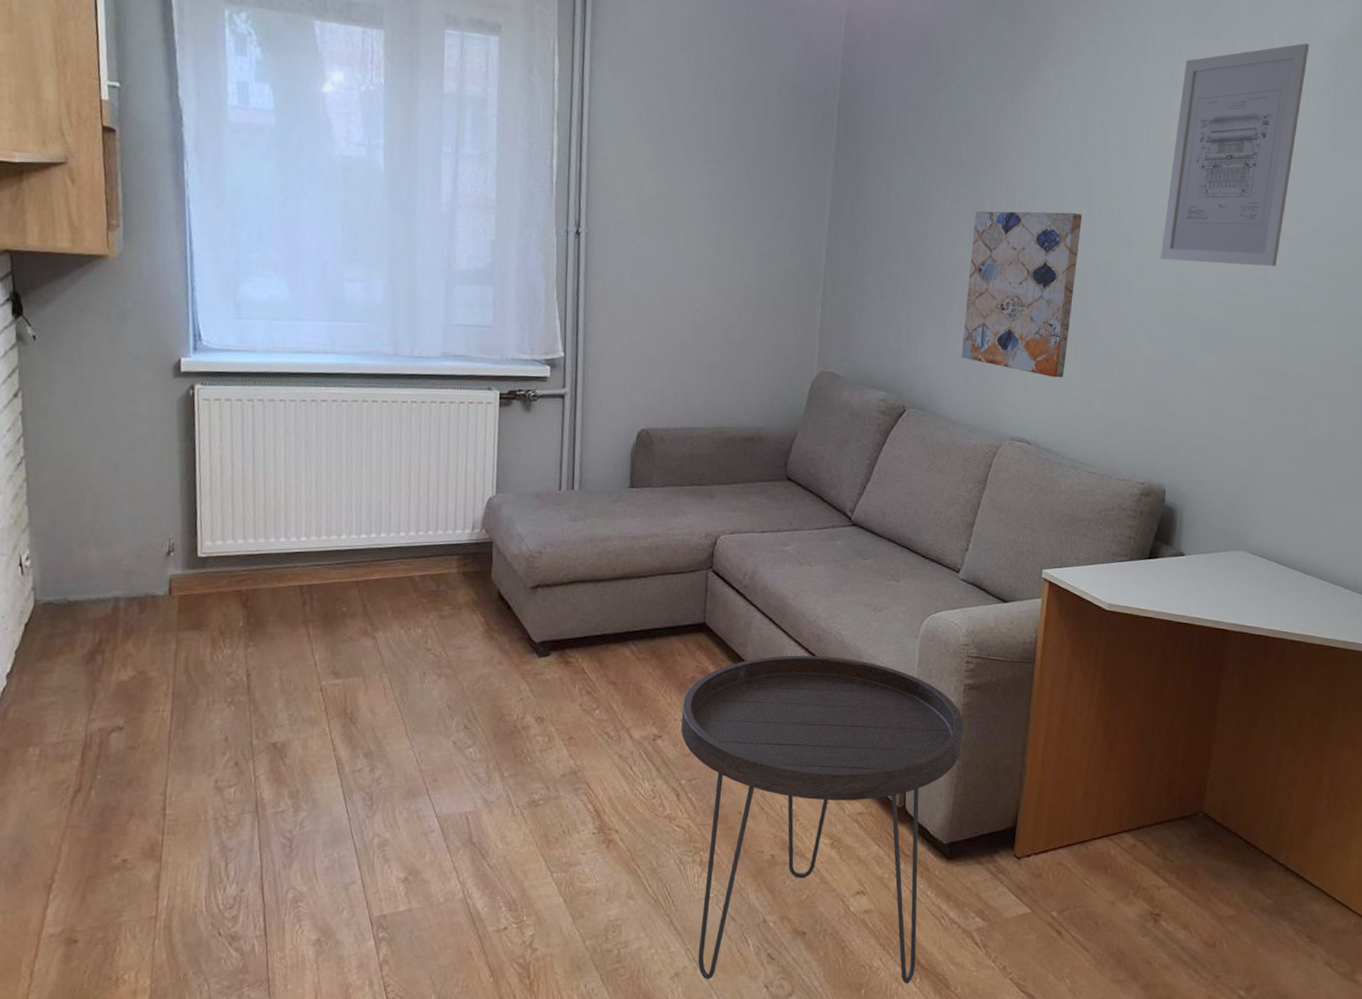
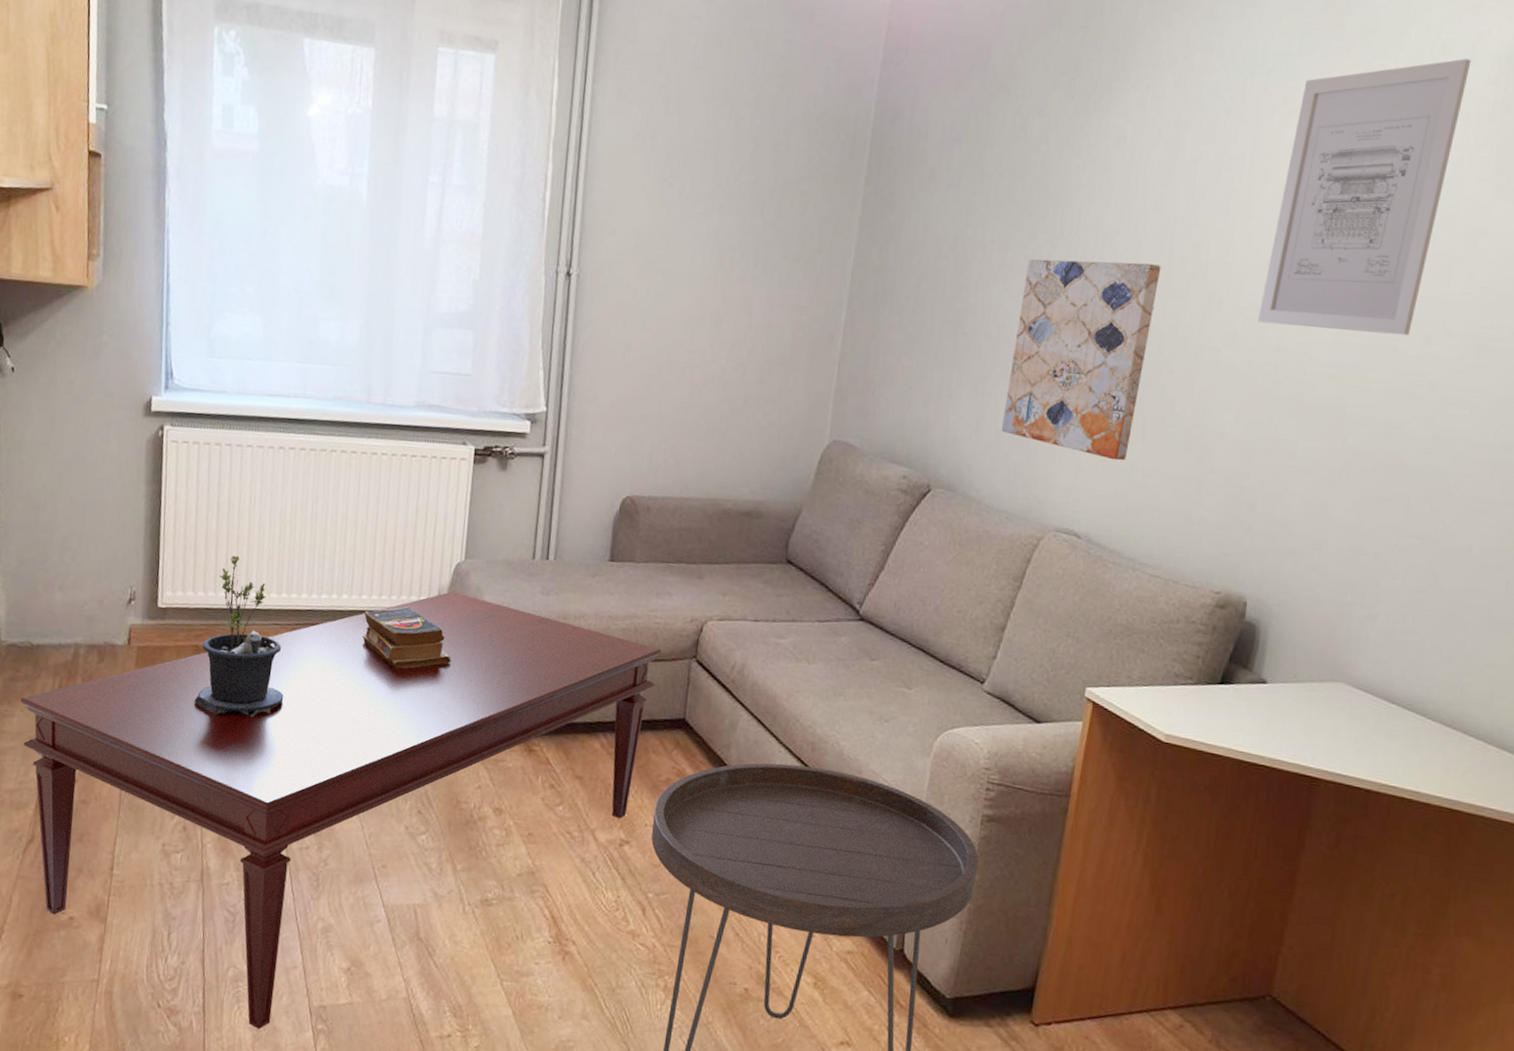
coffee table: none [60,524,681,944] -> present [20,591,662,1029]
potted plant: none [239,503,330,655] -> present [194,555,289,718]
books: none [402,540,488,598] -> present [362,607,451,669]

